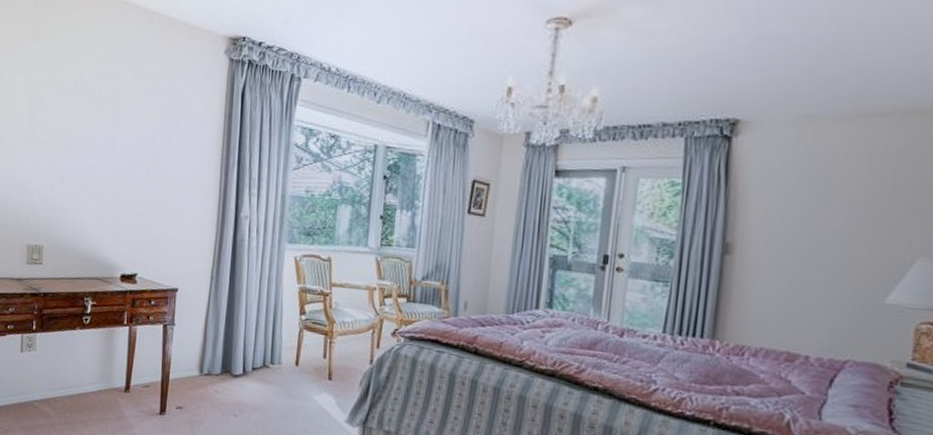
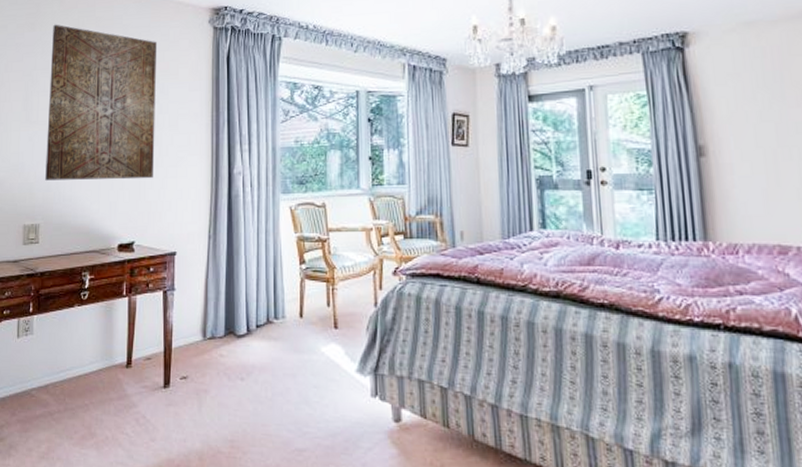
wall art: none [49,37,169,213] -> present [45,24,158,181]

